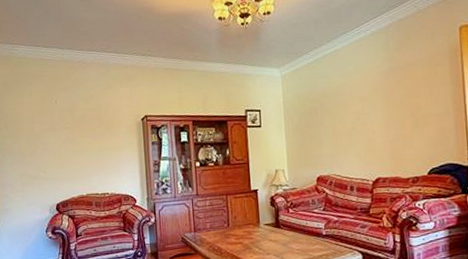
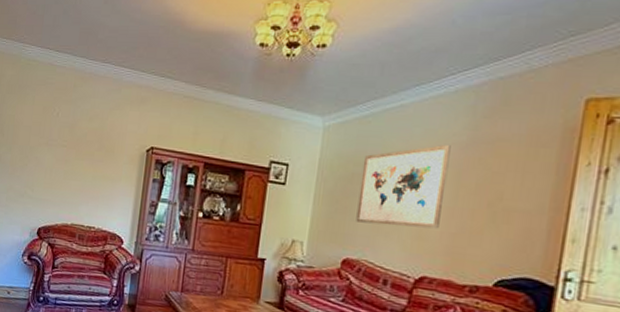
wall art: none [317,74,381,146] -> present [356,144,451,229]

